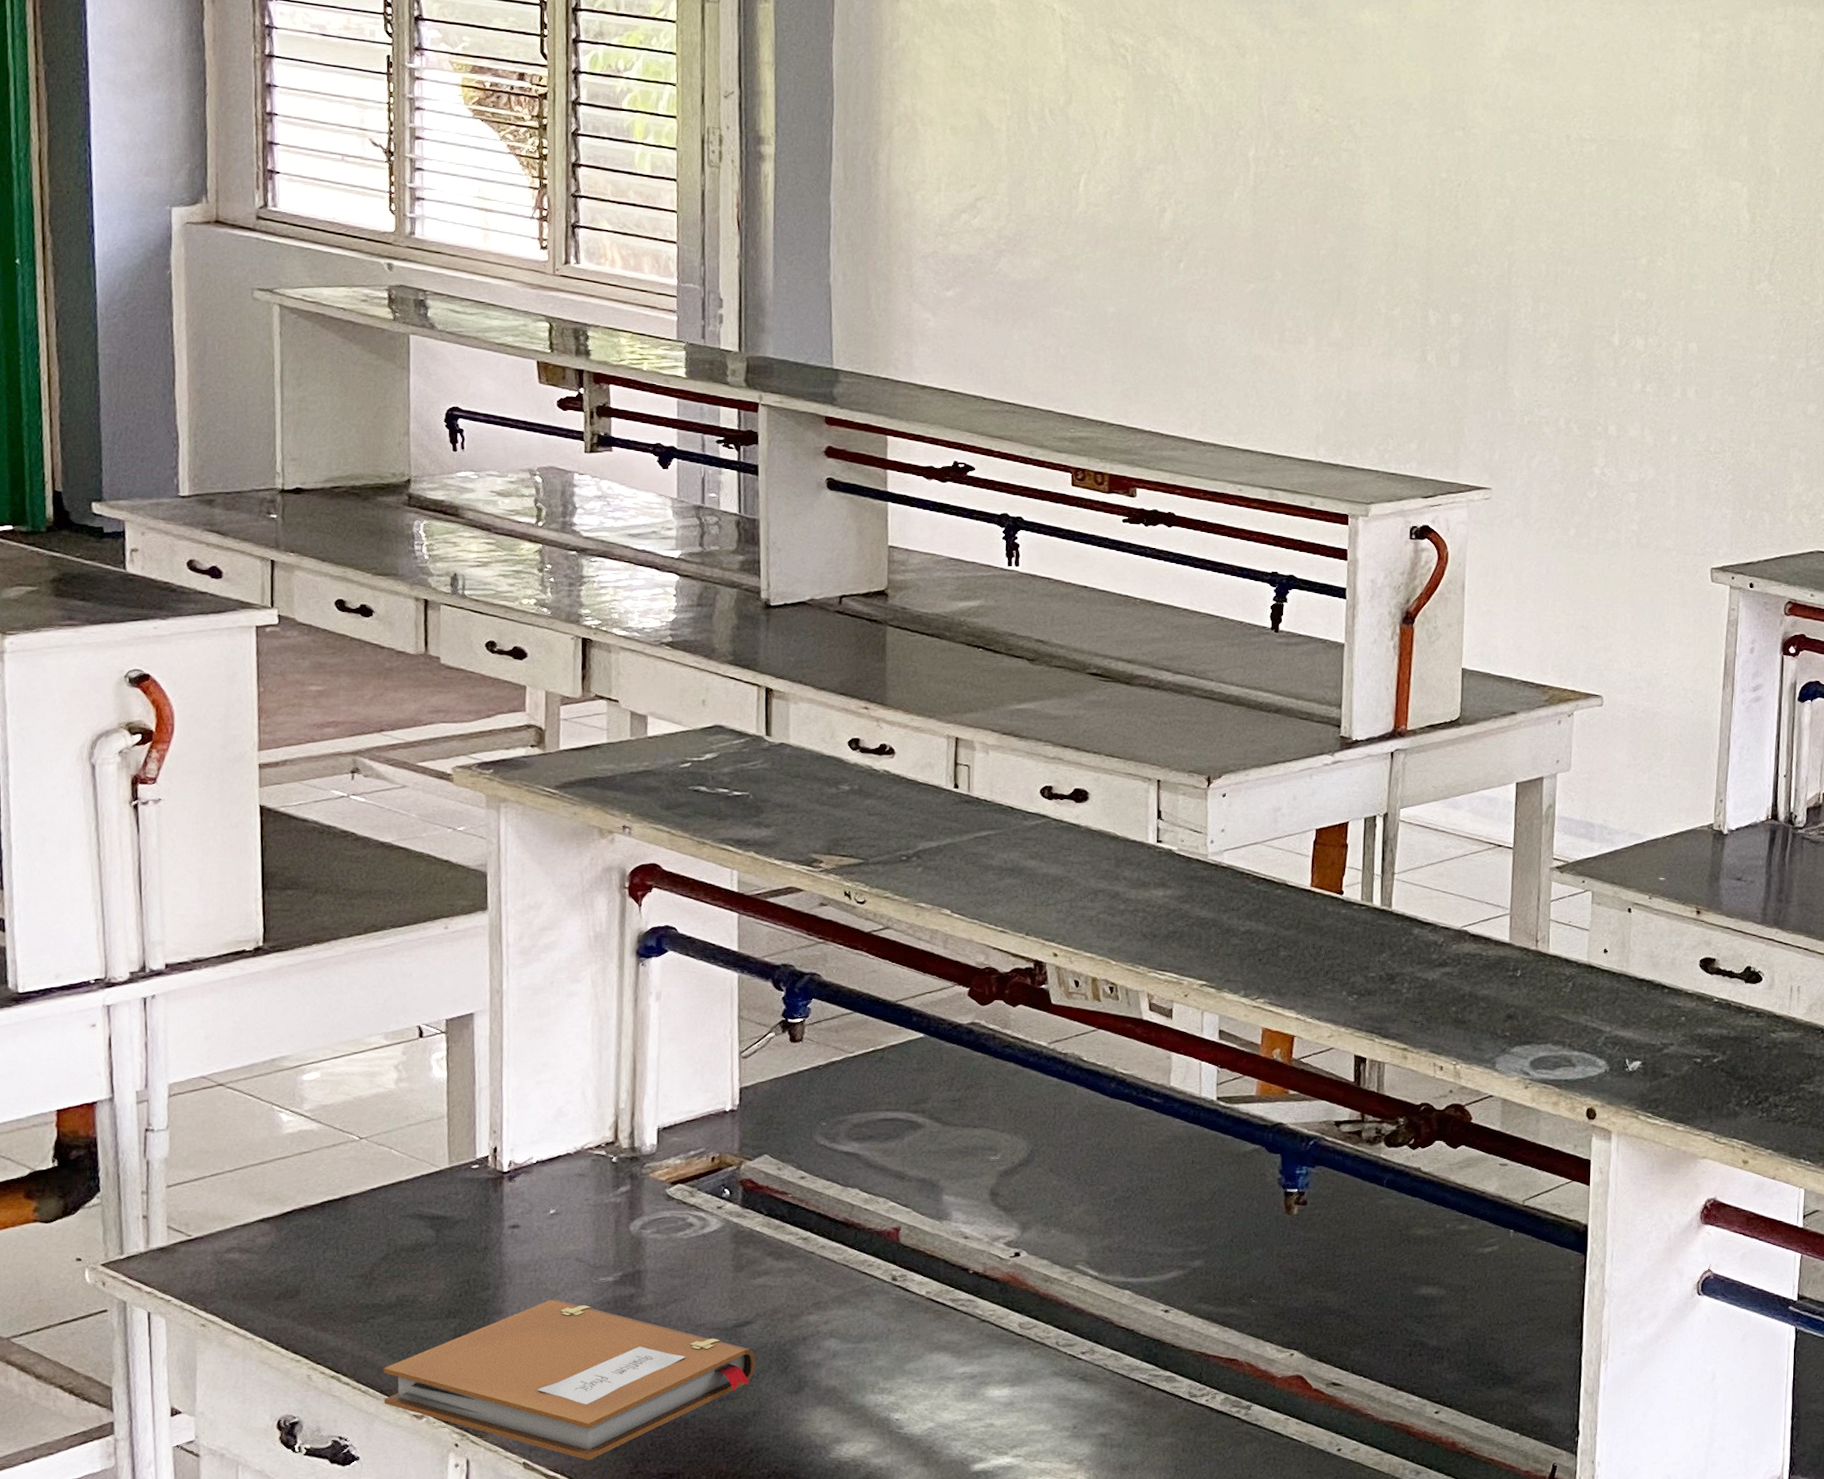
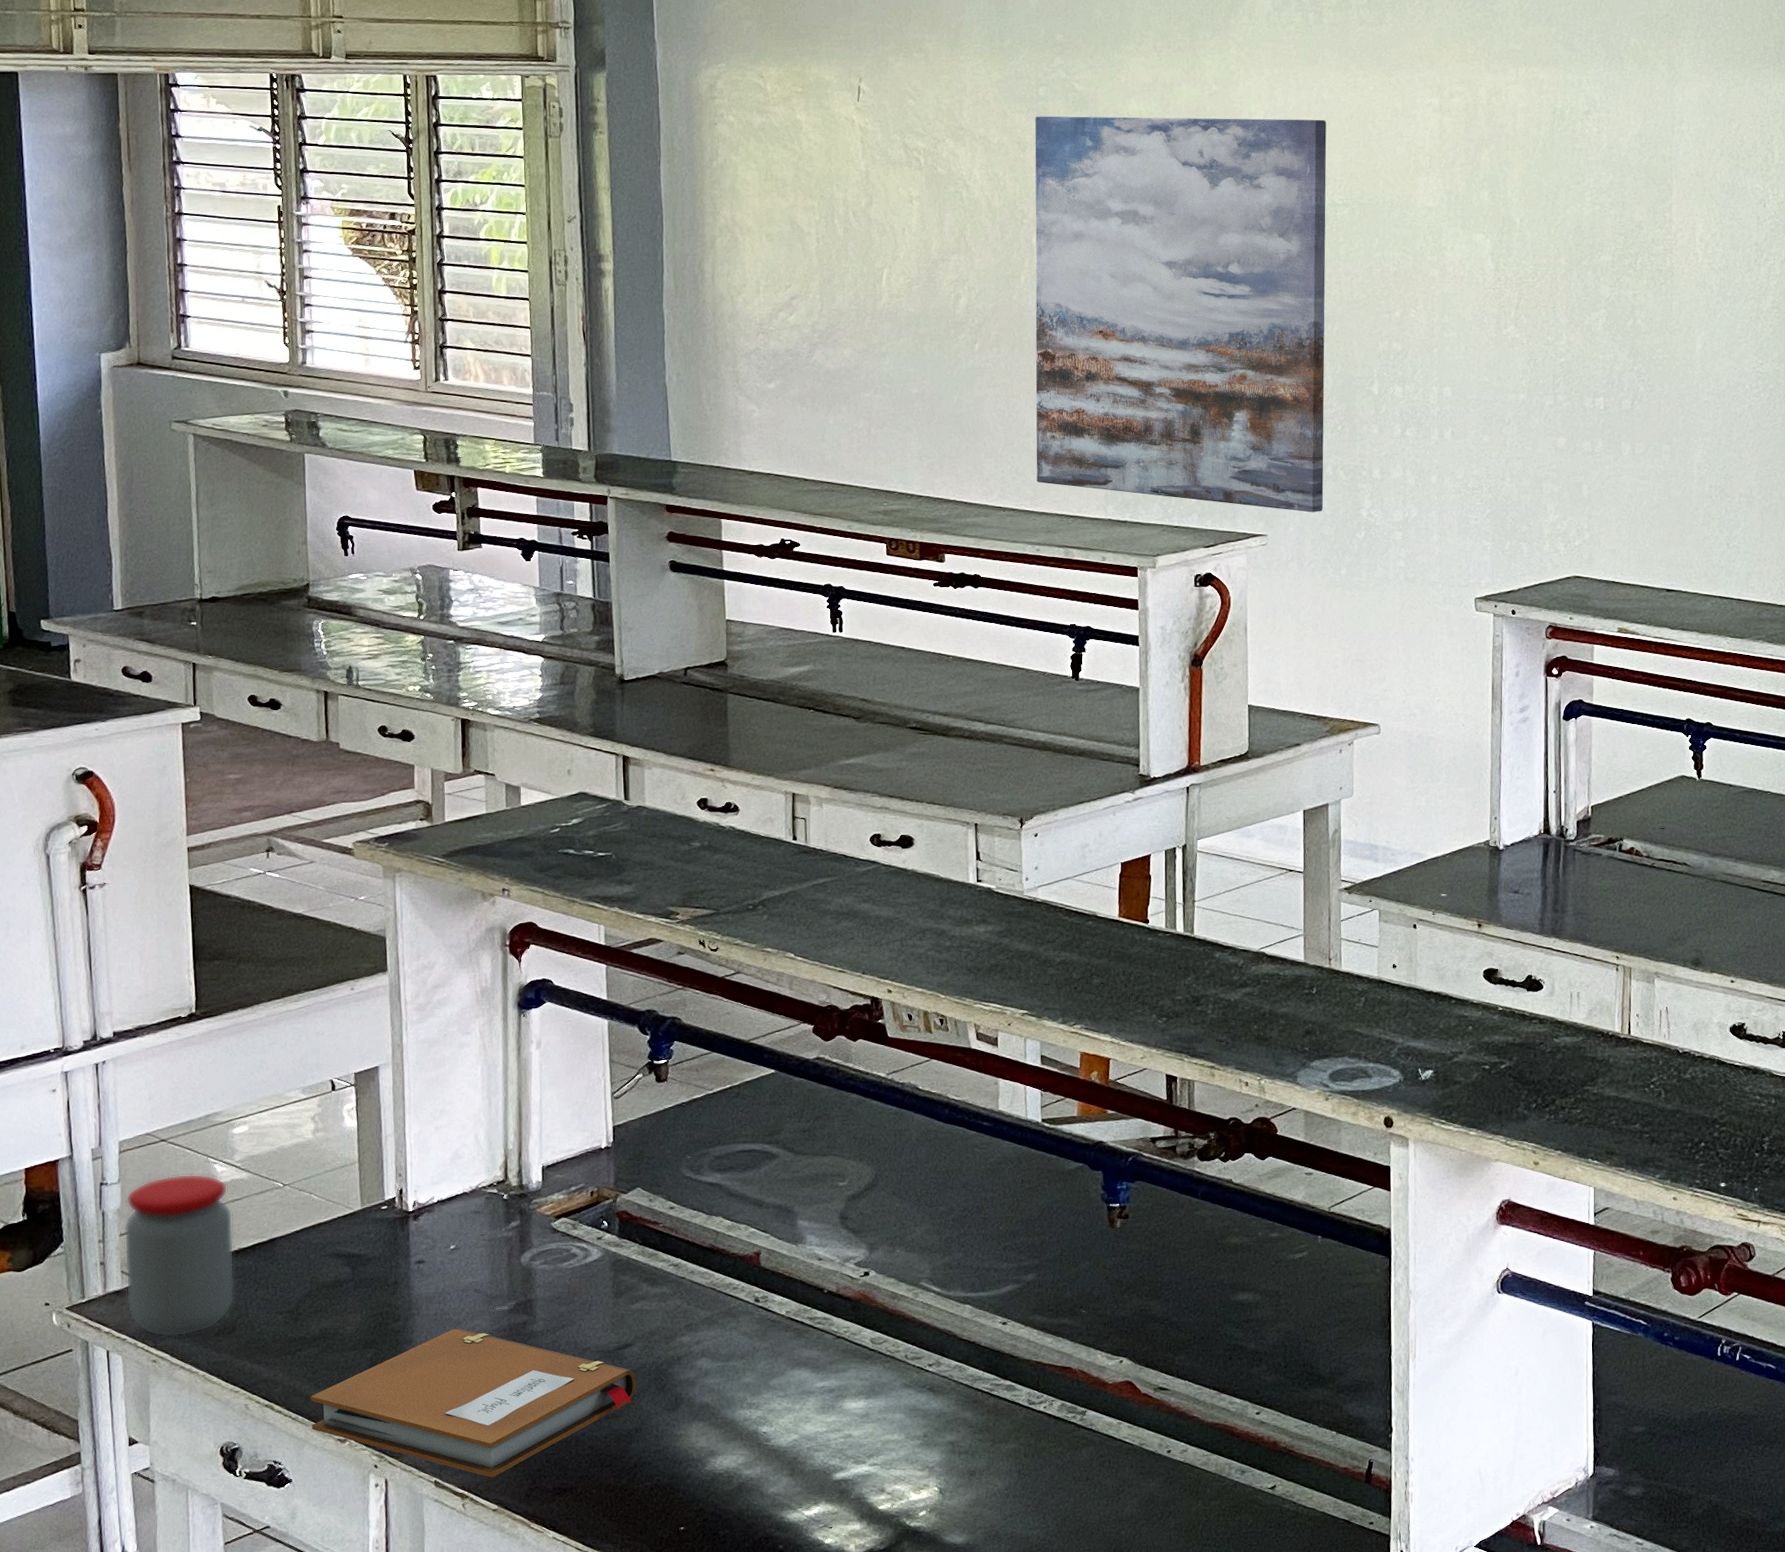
jar: none [171,1122,300,1299] -> present [124,1174,235,1337]
wall art: none [1241,19,1577,468] -> present [1034,116,1327,513]

